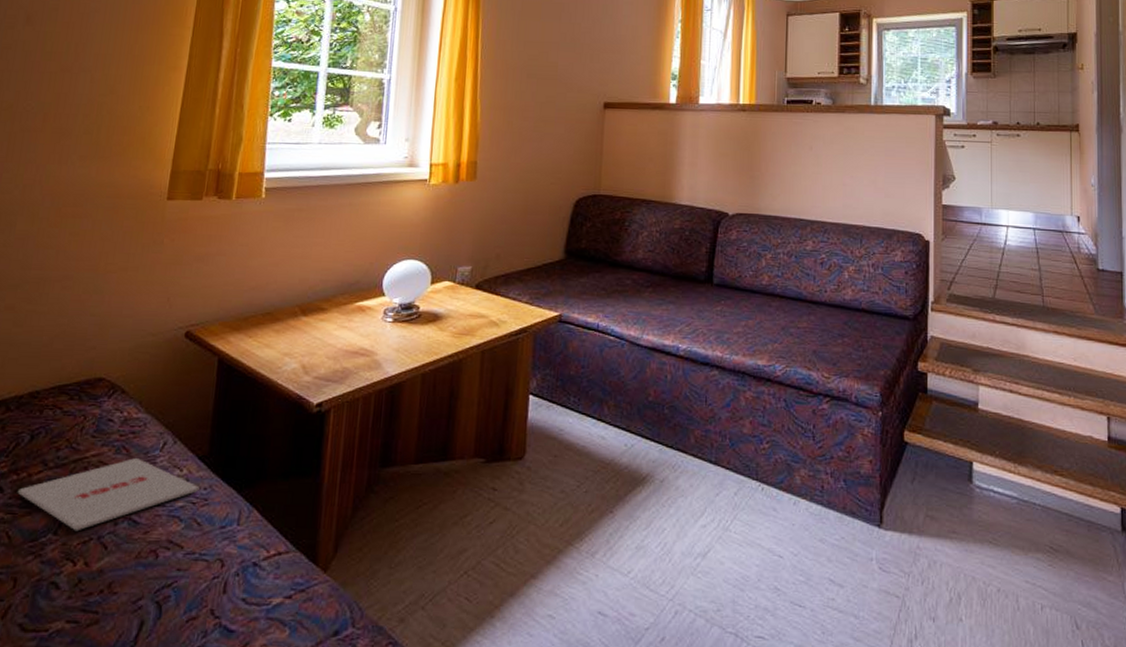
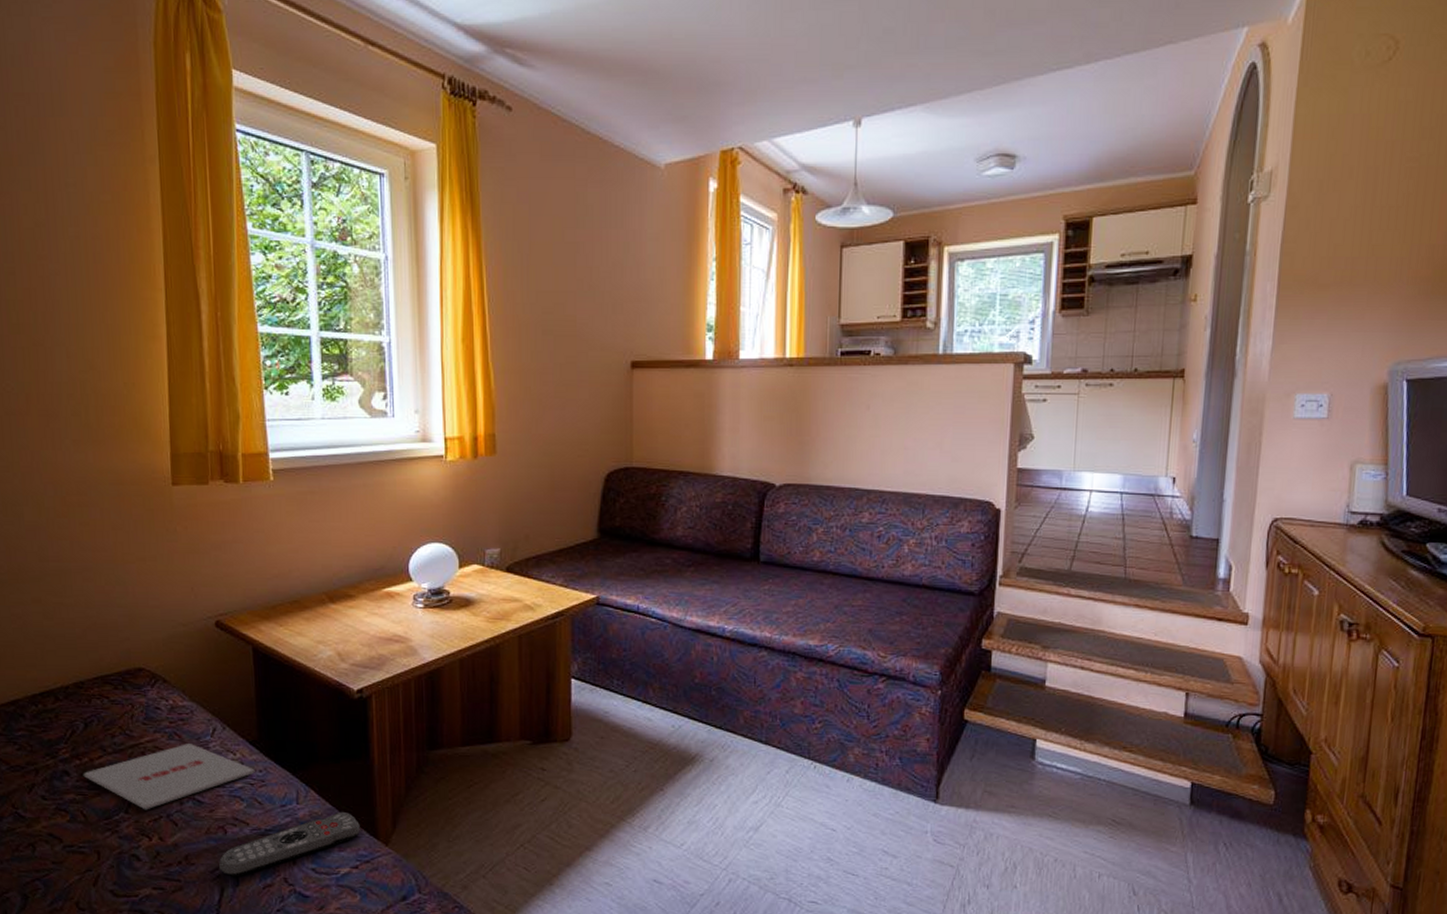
remote control: none [143,533,300,607] -> present [219,811,360,876]

